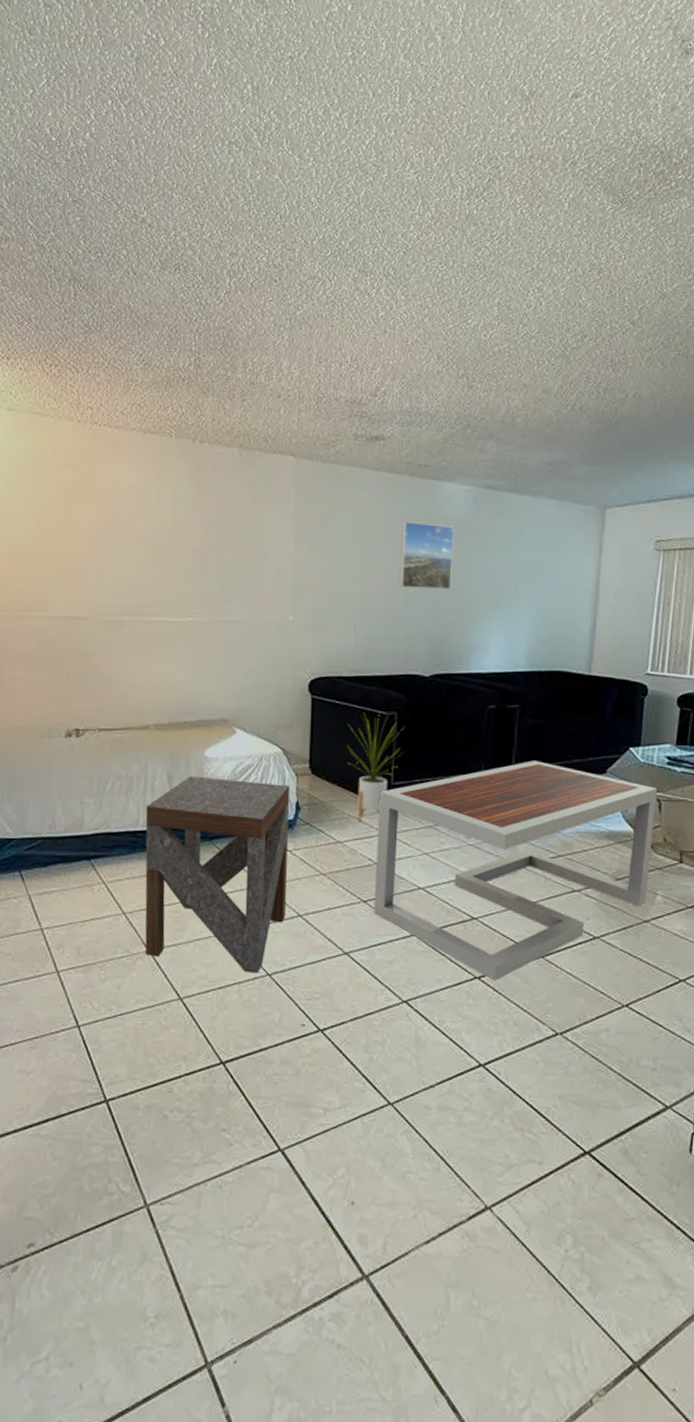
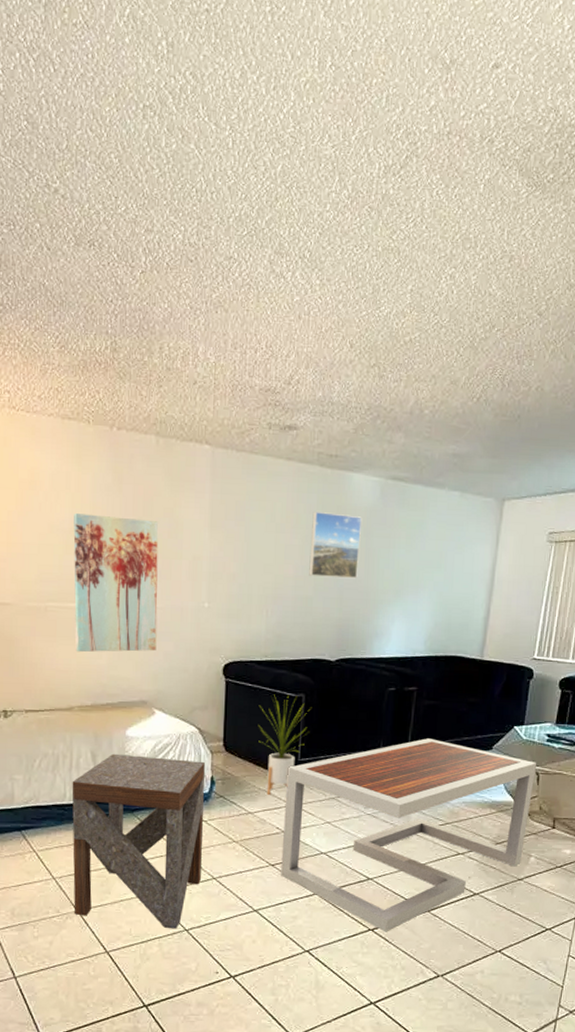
wall art: none [152,526,241,668] -> present [73,513,159,653]

